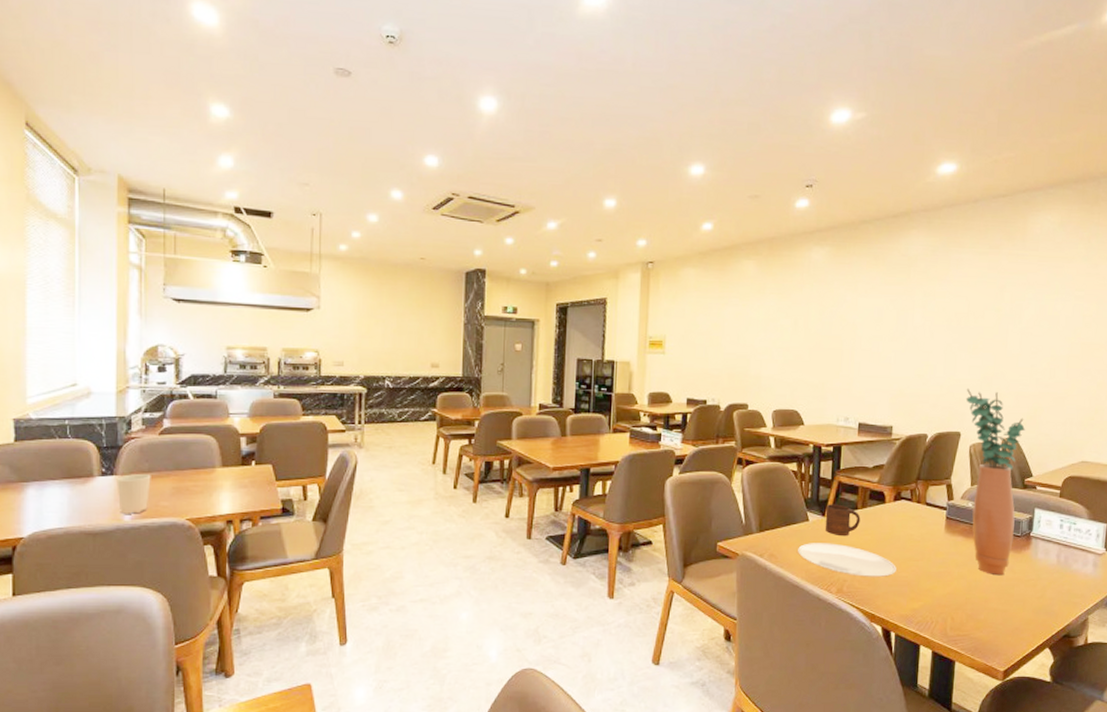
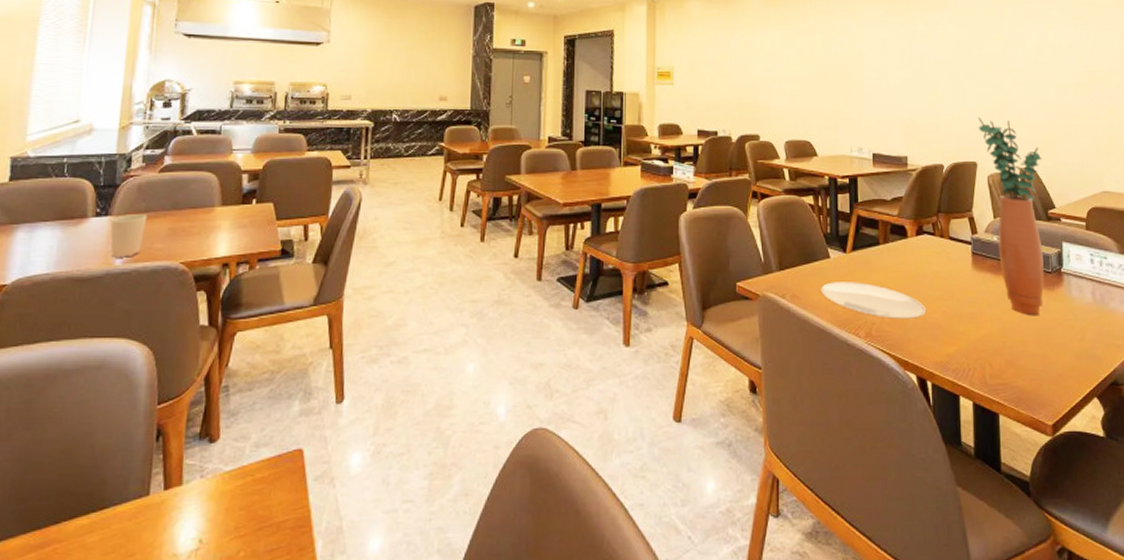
cup: present [825,504,861,537] -> none [846,239,884,275]

